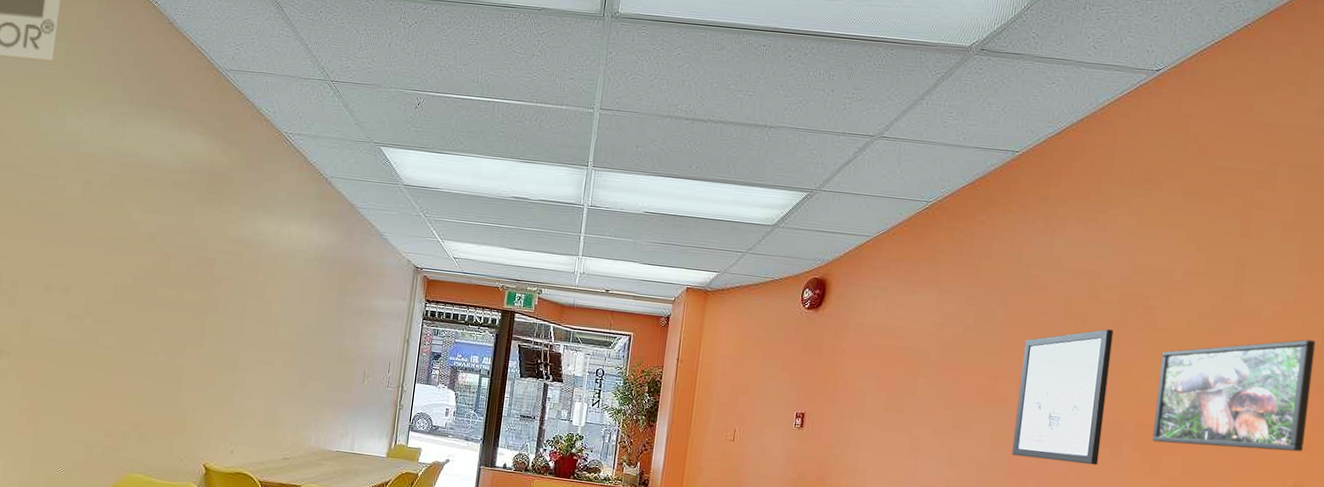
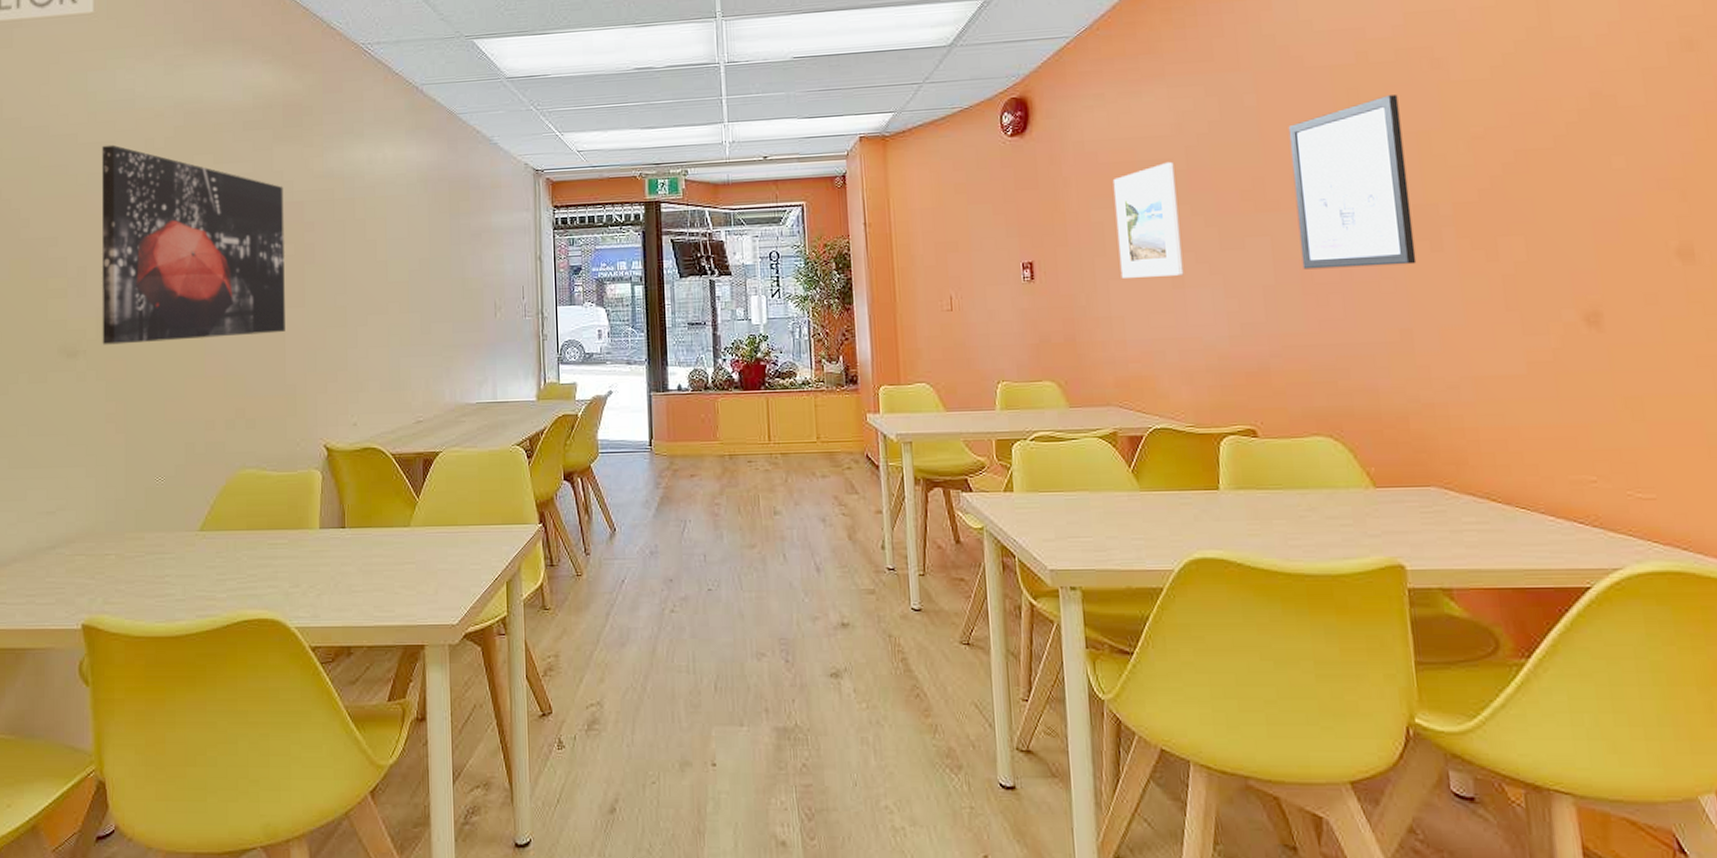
wall art: none [24,179,199,366] -> present [101,144,285,345]
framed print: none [871,351,930,444] -> present [1112,161,1184,278]
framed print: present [1152,339,1316,452] -> none [1466,62,1679,222]

